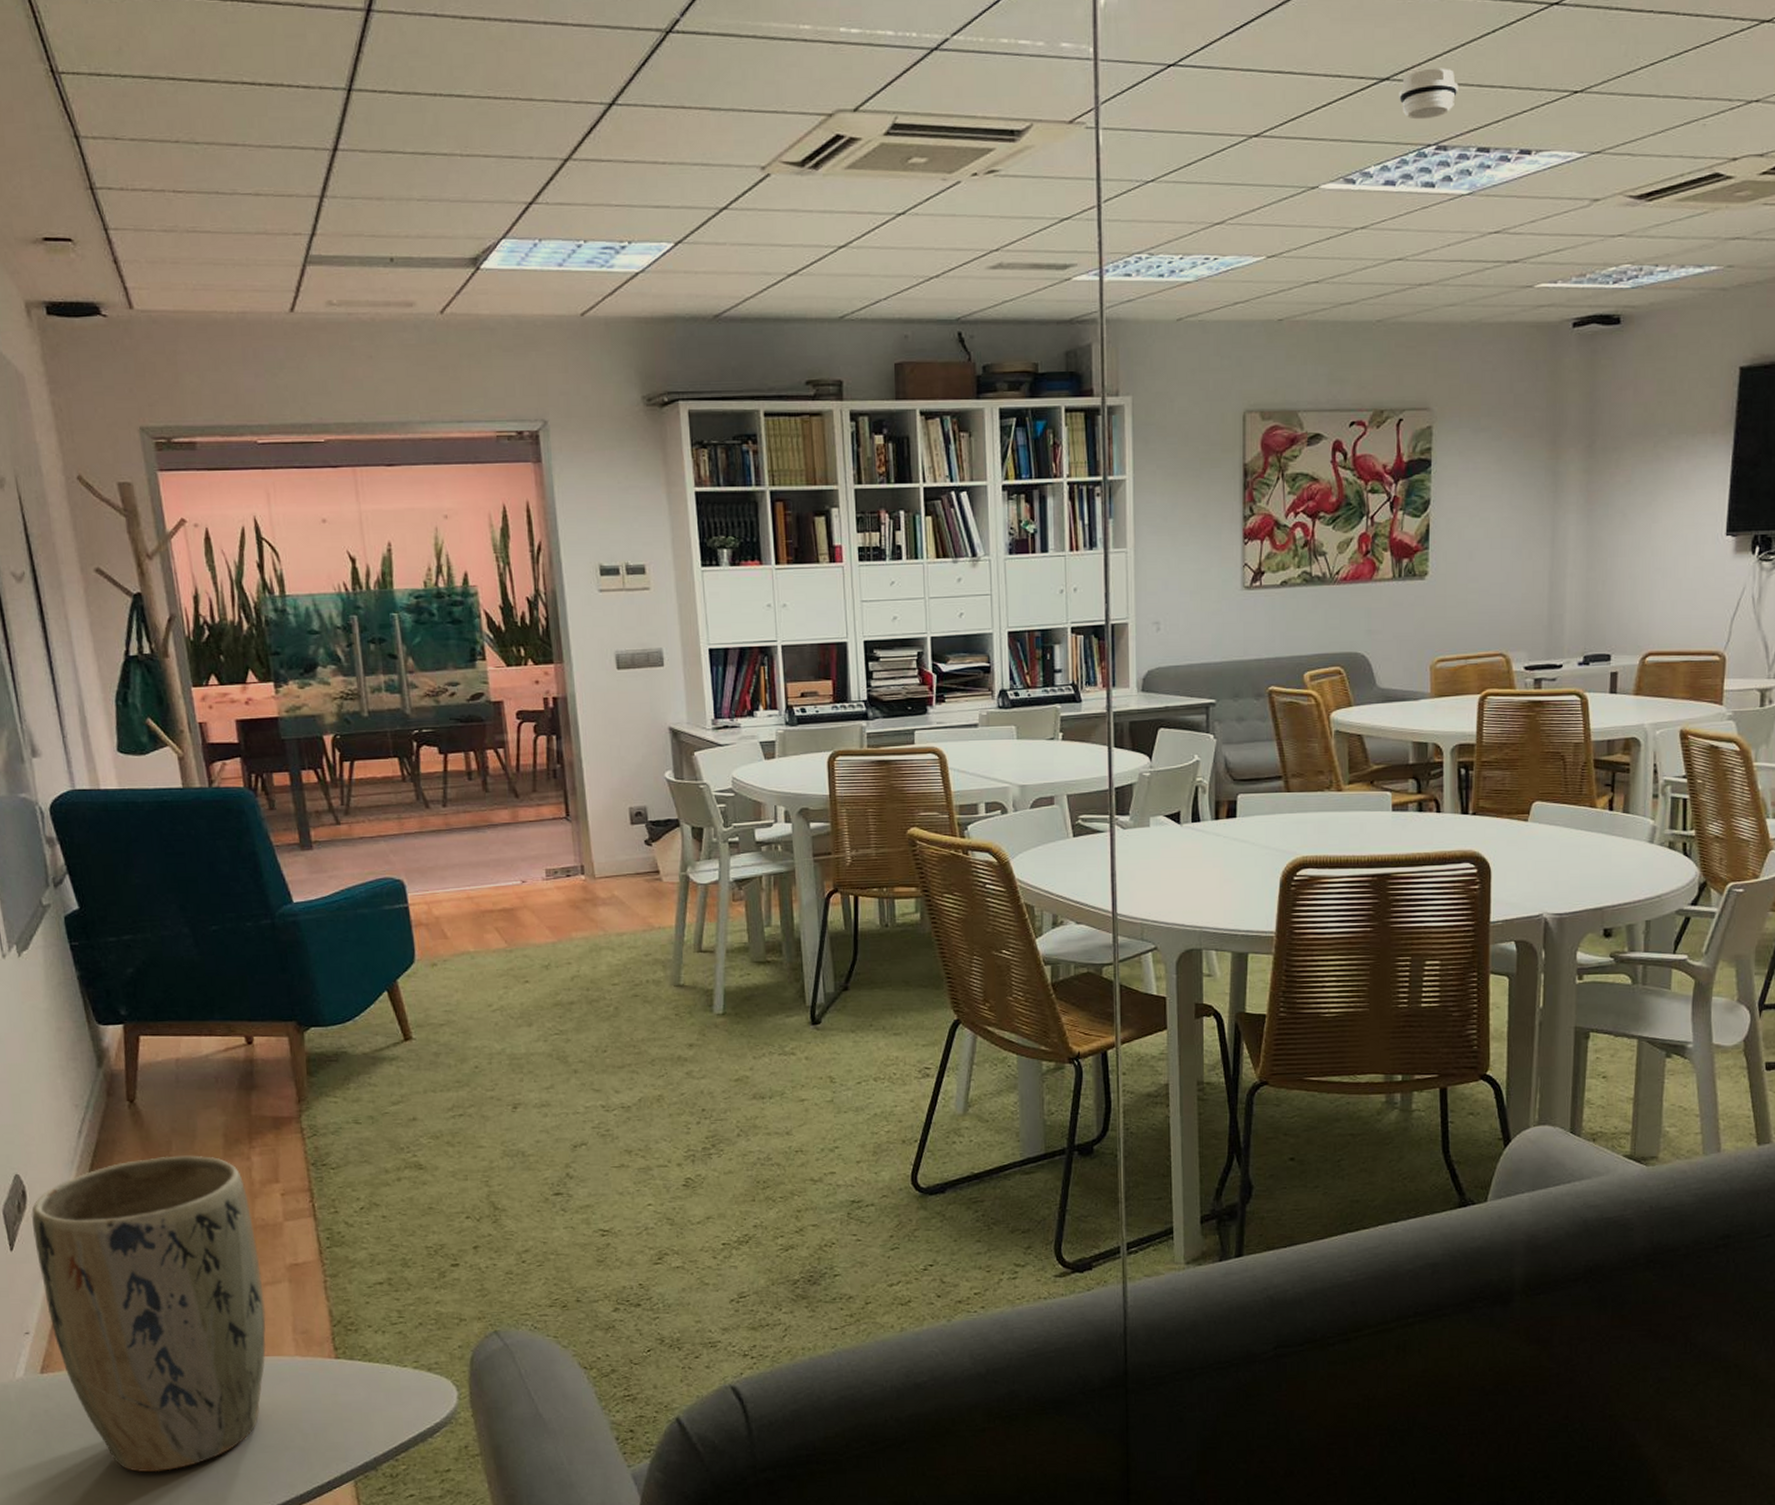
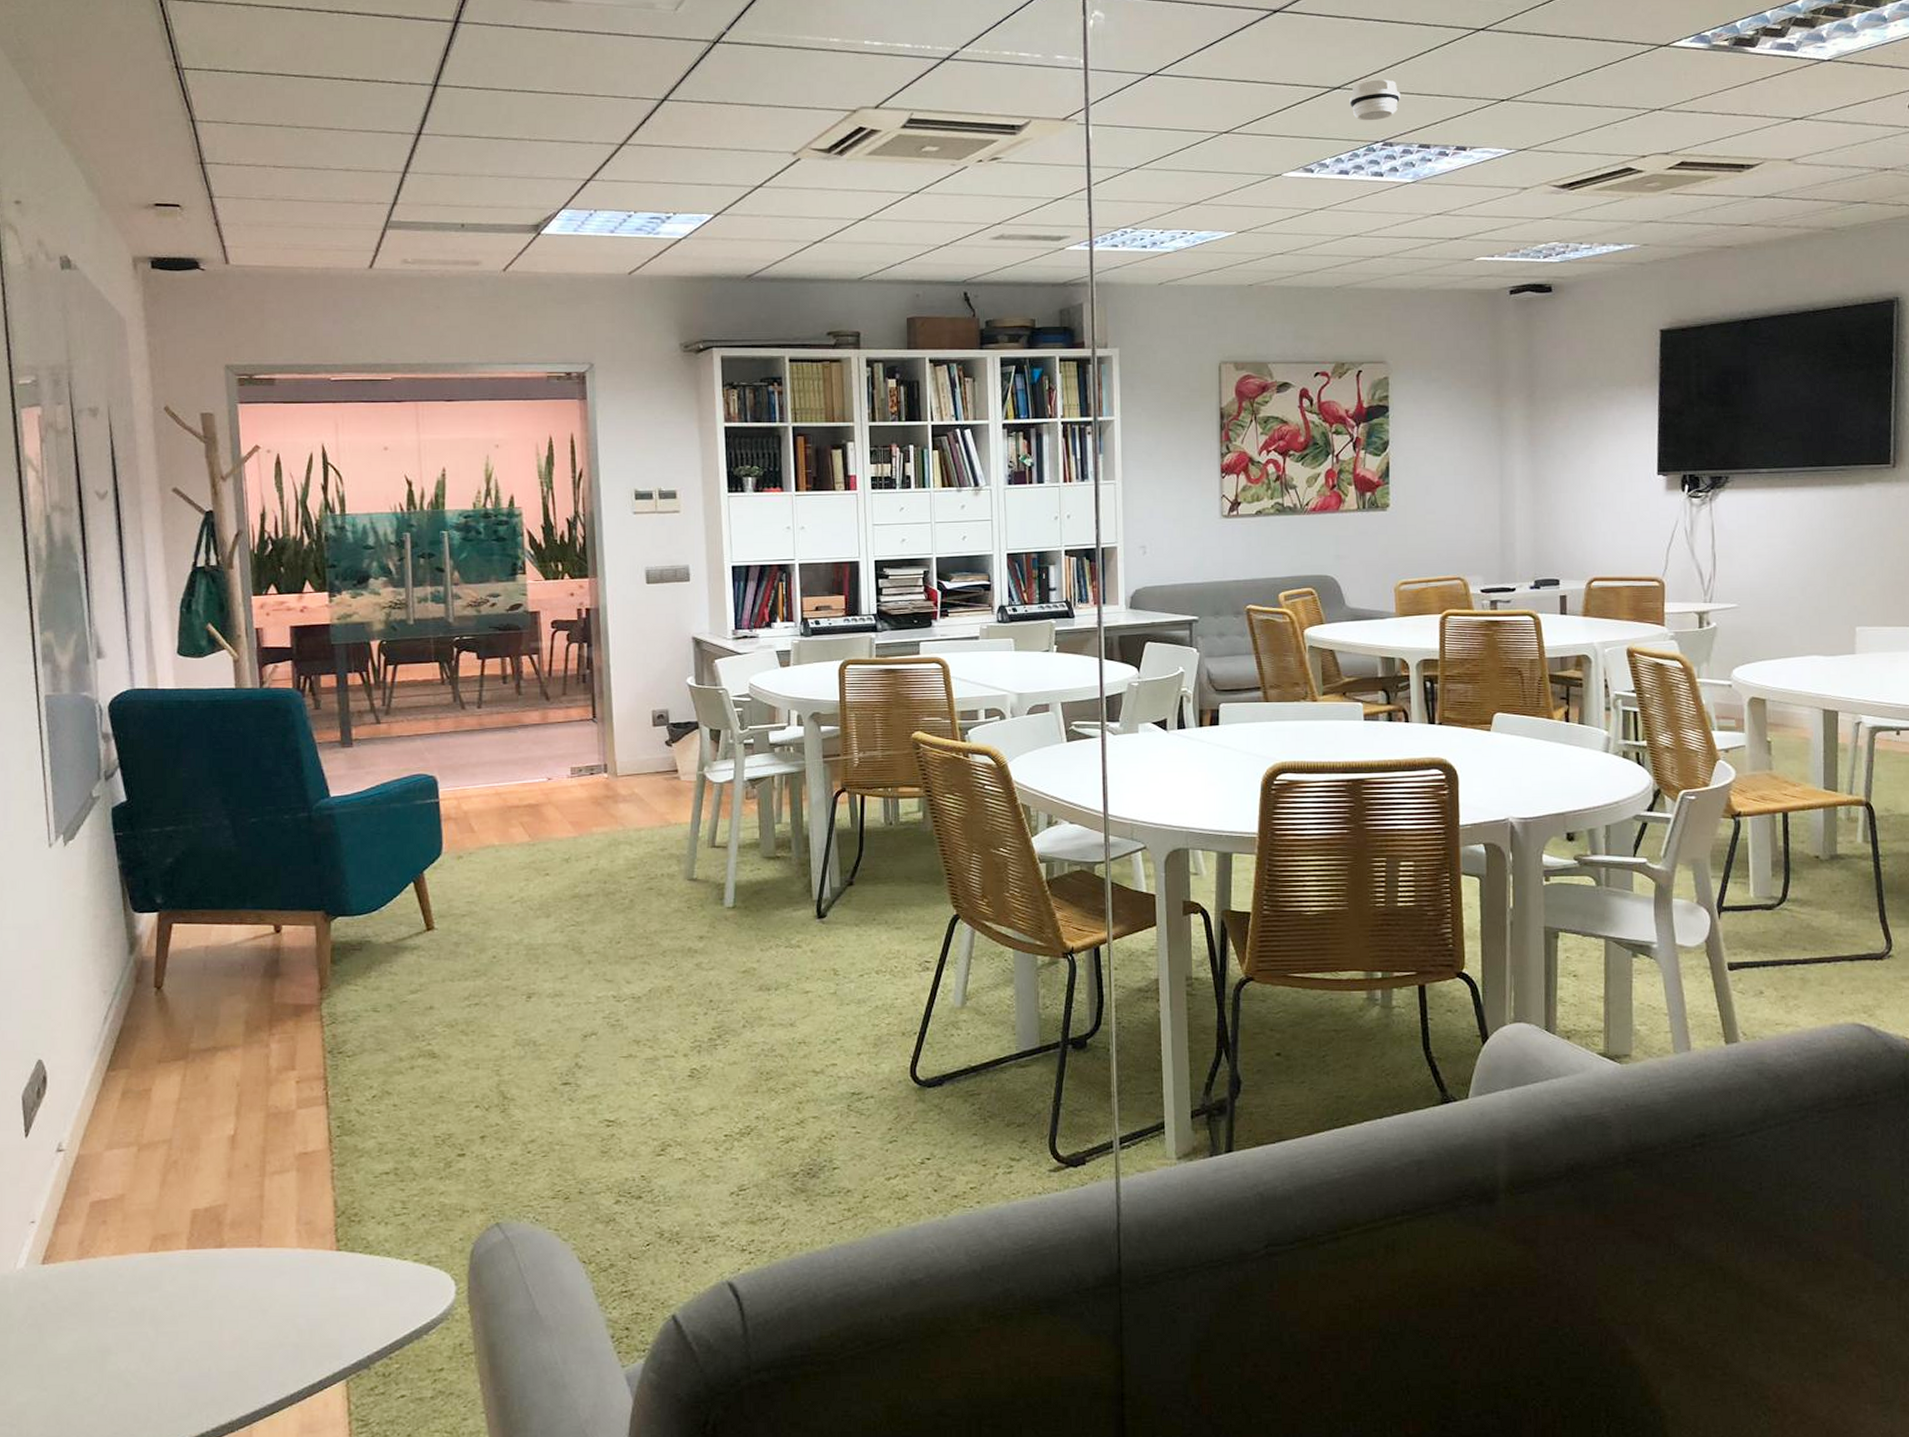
plant pot: present [31,1155,266,1472] -> none [49,1042,271,1370]

